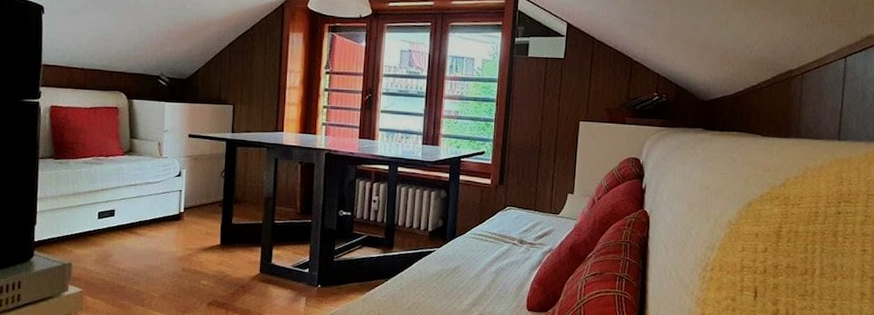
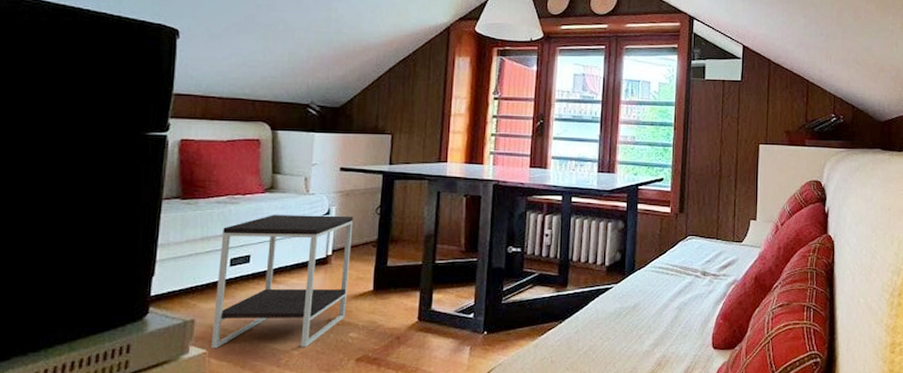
side table: none [86,175,201,291] -> present [211,215,353,349]

